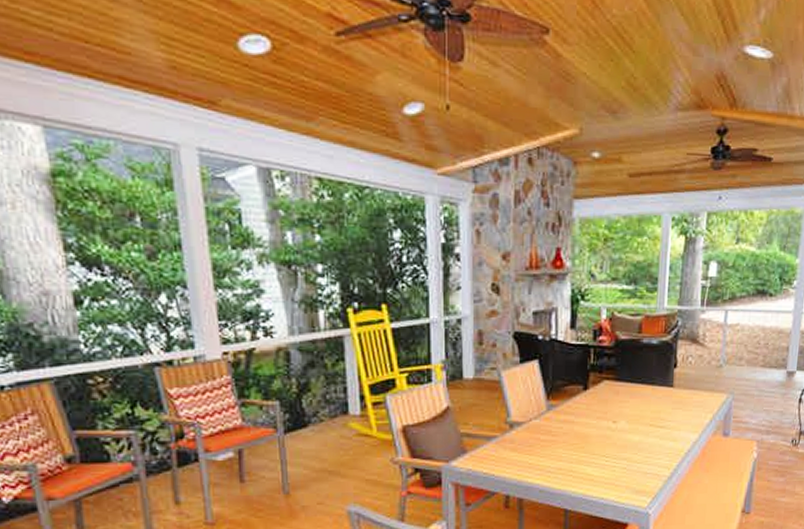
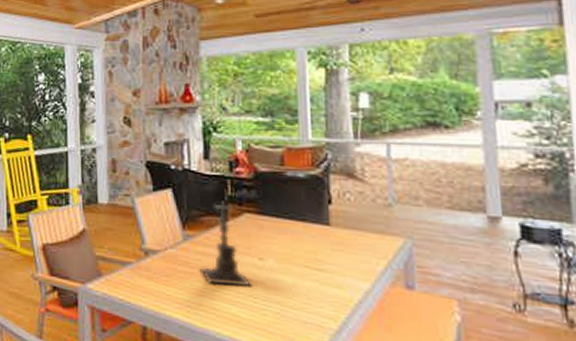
candle holder: none [561,369,606,449] -> present [200,201,253,286]

